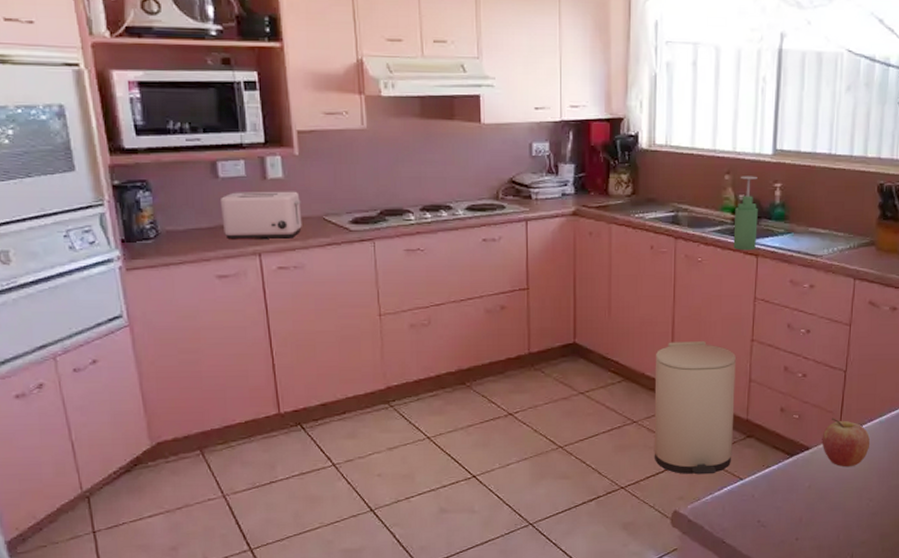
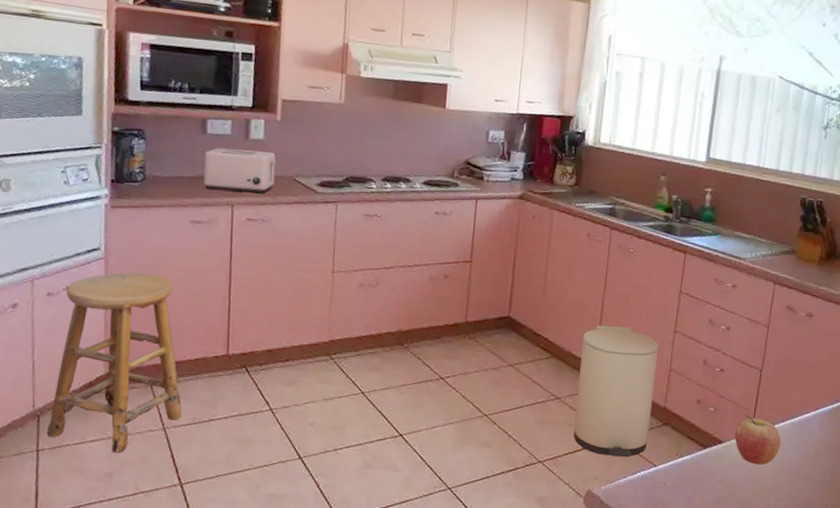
step stool: none [94,338,240,526] -> present [46,272,182,453]
soap dispenser: present [733,176,758,251] -> none [663,178,691,247]

